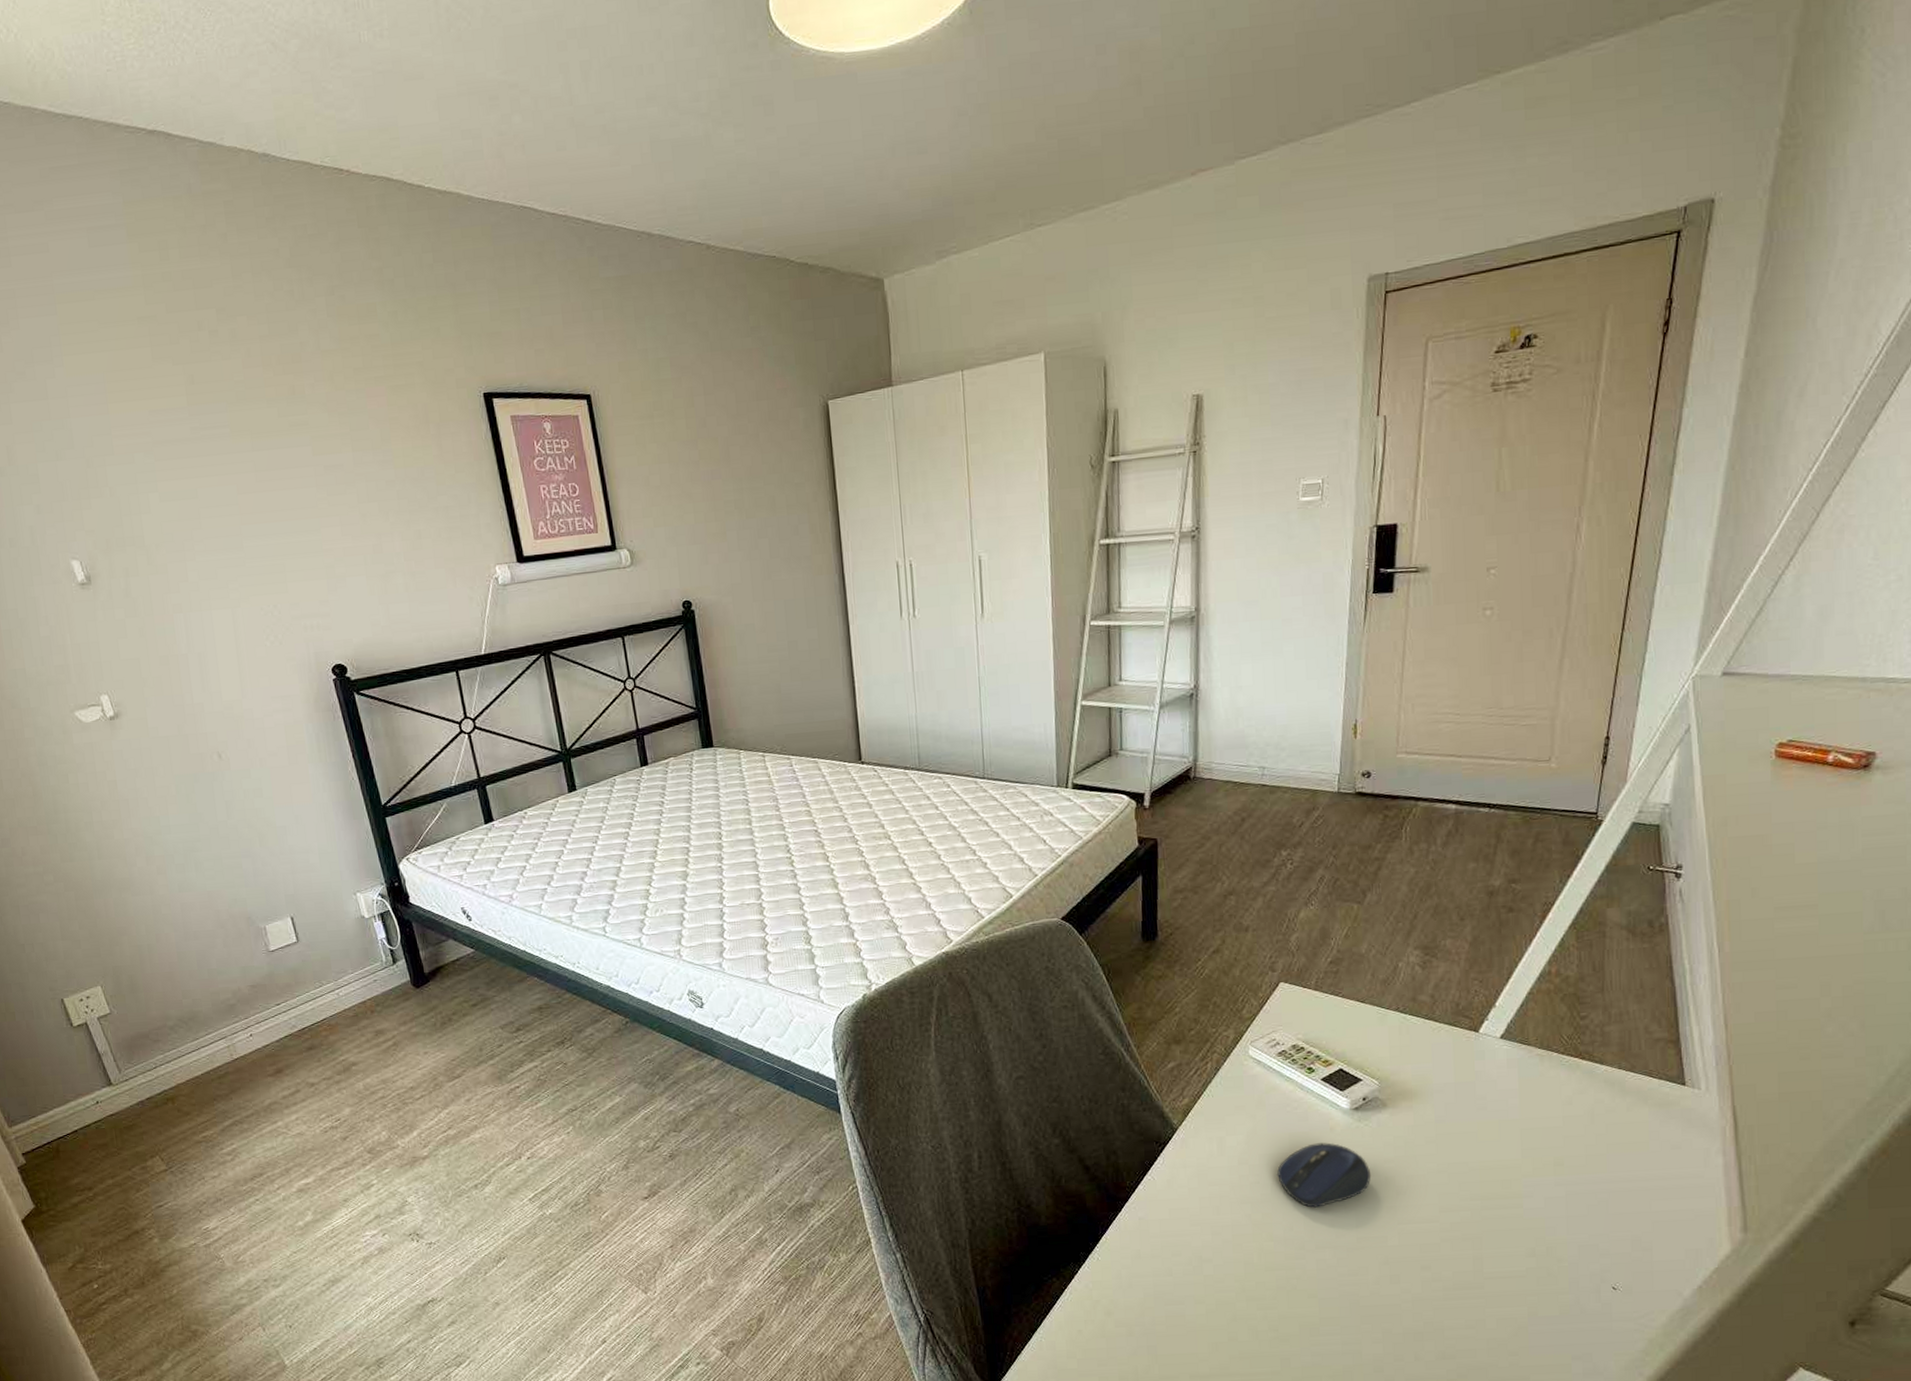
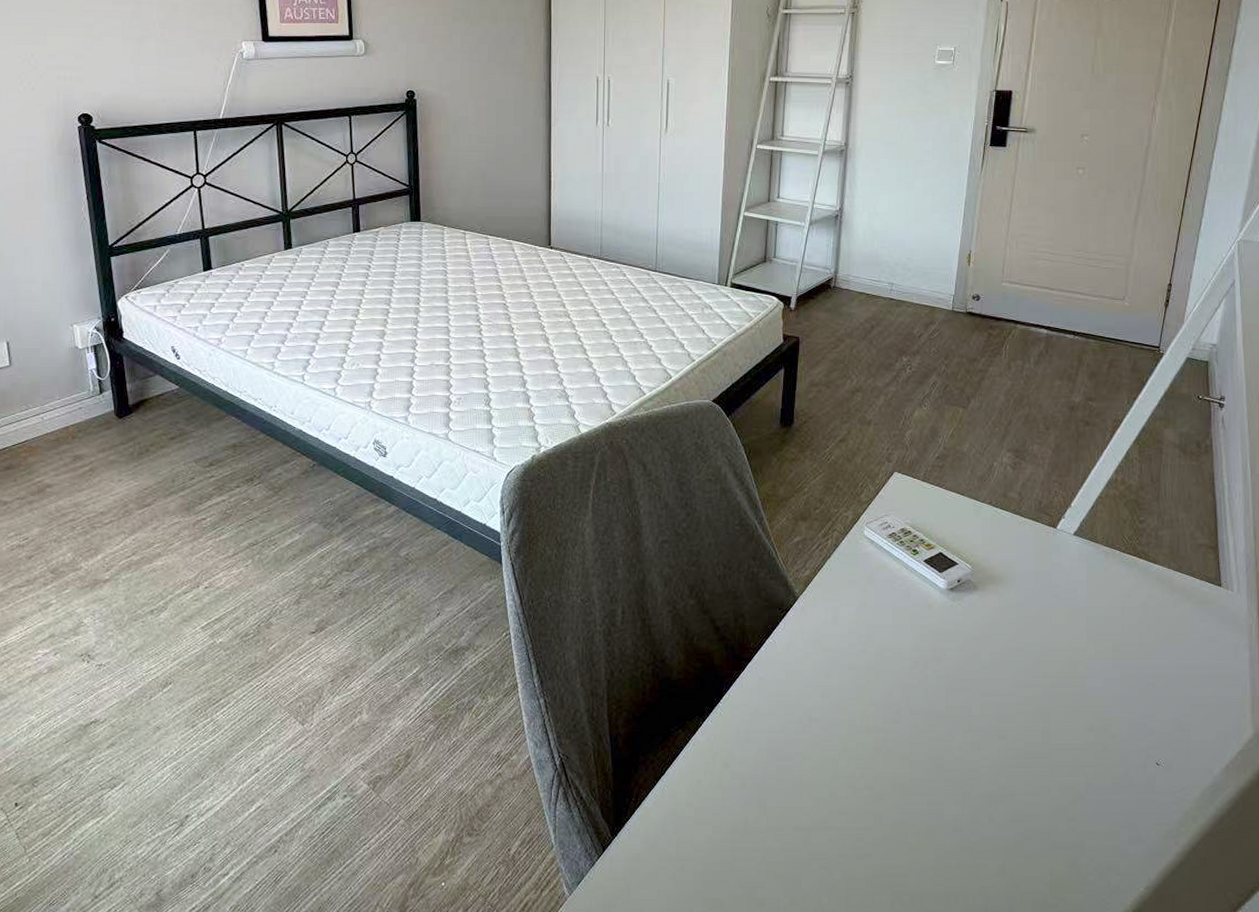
computer mouse: present [1276,1143,1371,1208] -> none [880,618,961,677]

